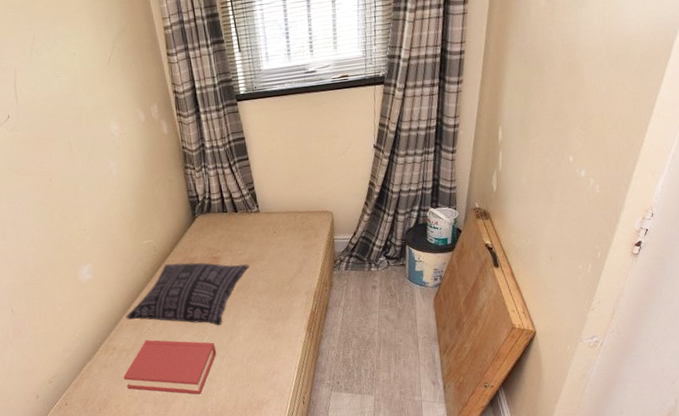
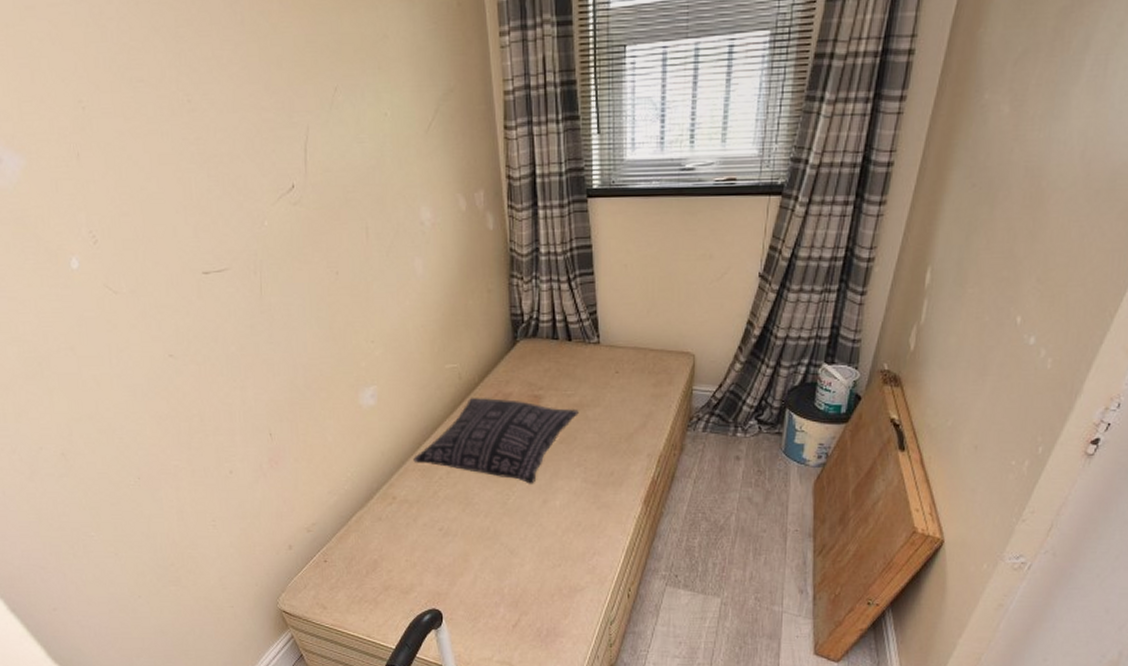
hardback book: present [123,339,217,395] -> none [401,491,524,569]

